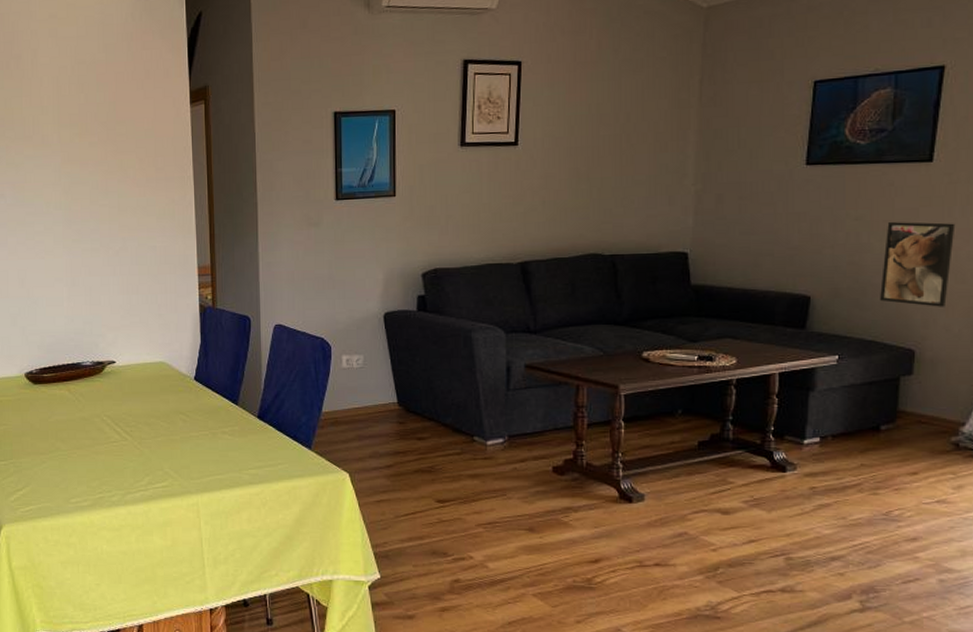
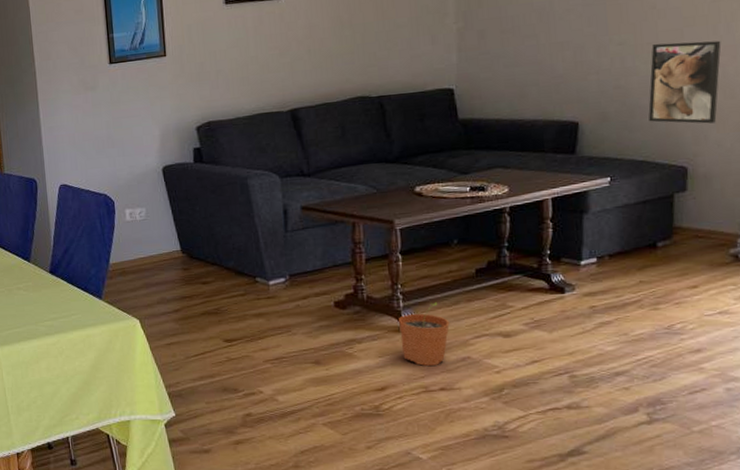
plant pot: none [618,473,668,539] -> present [399,302,450,366]

